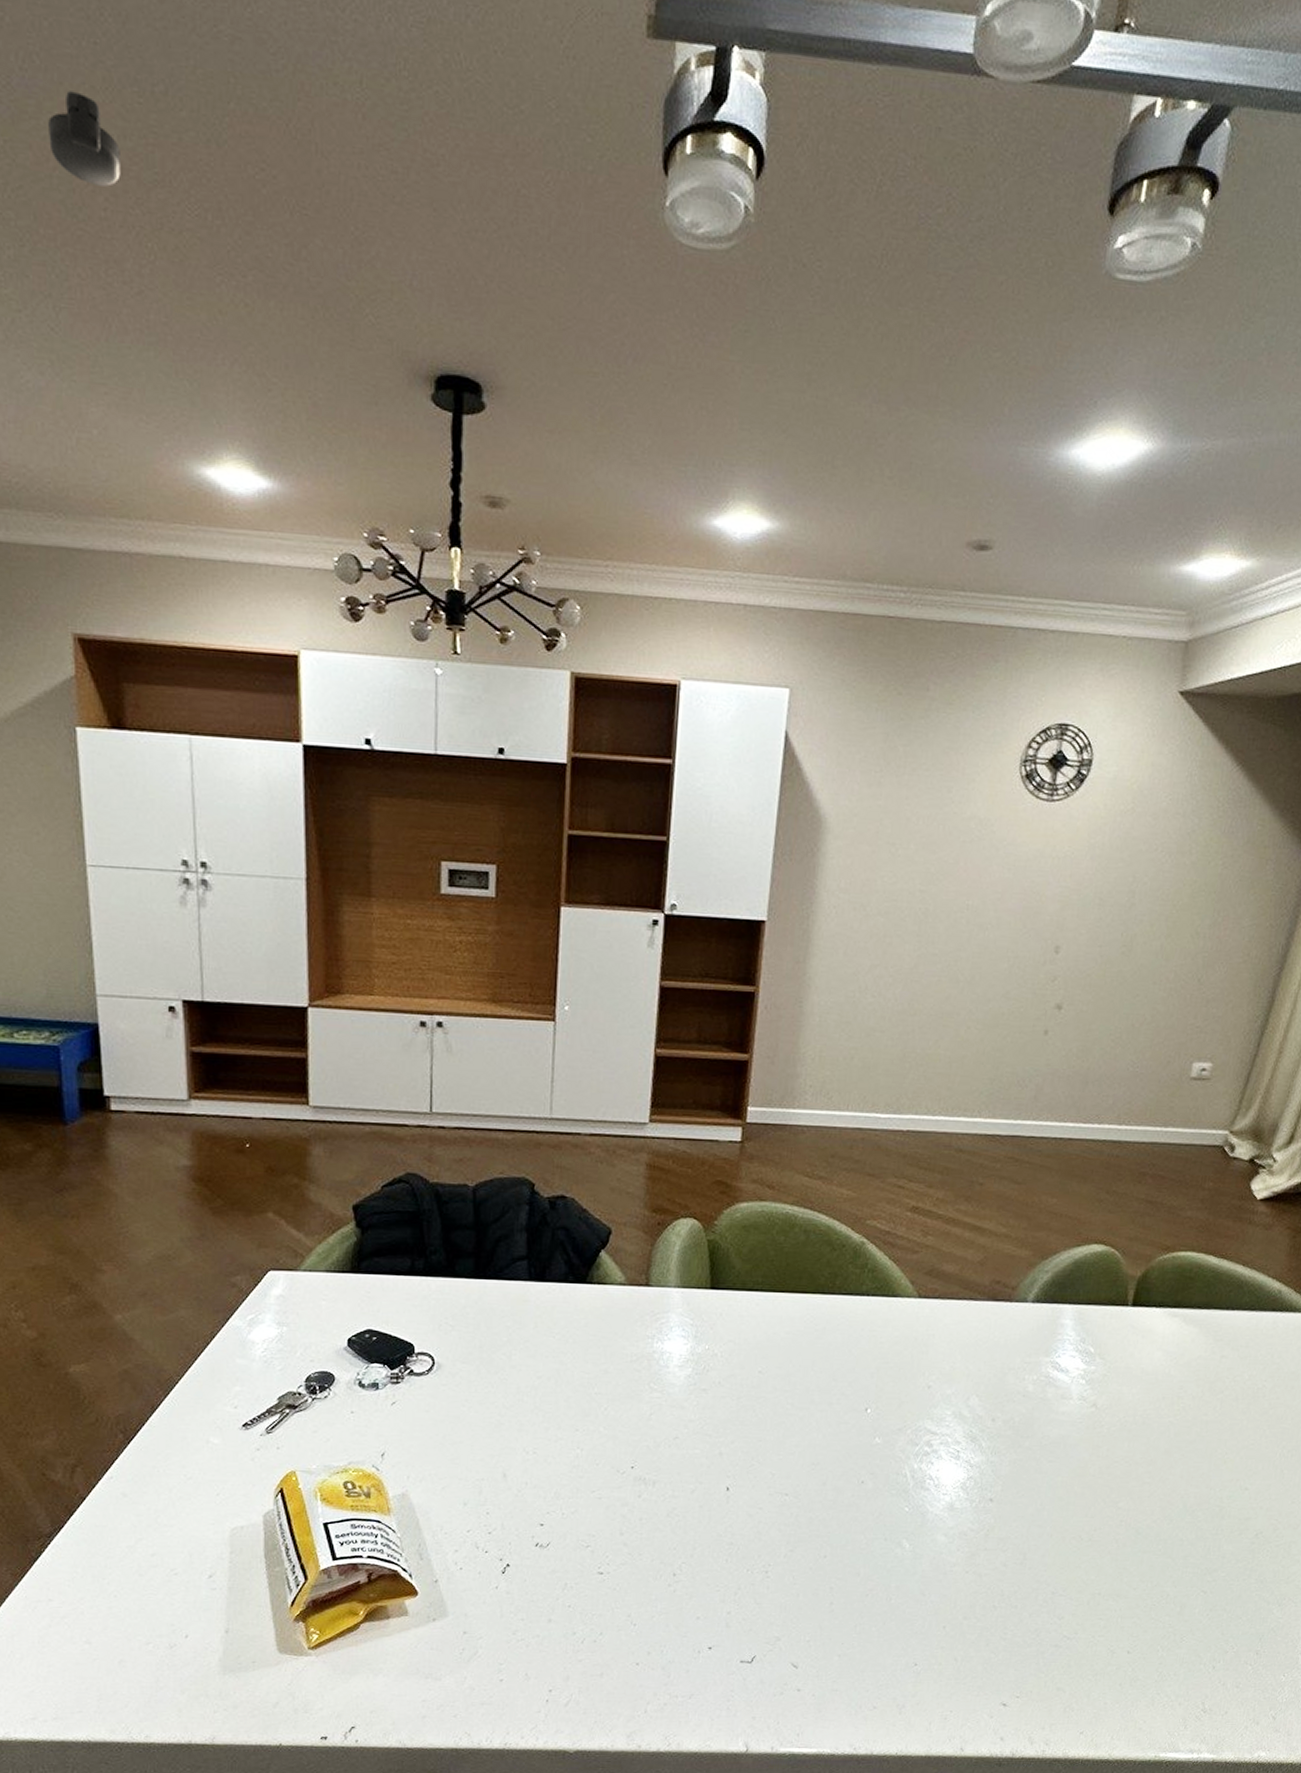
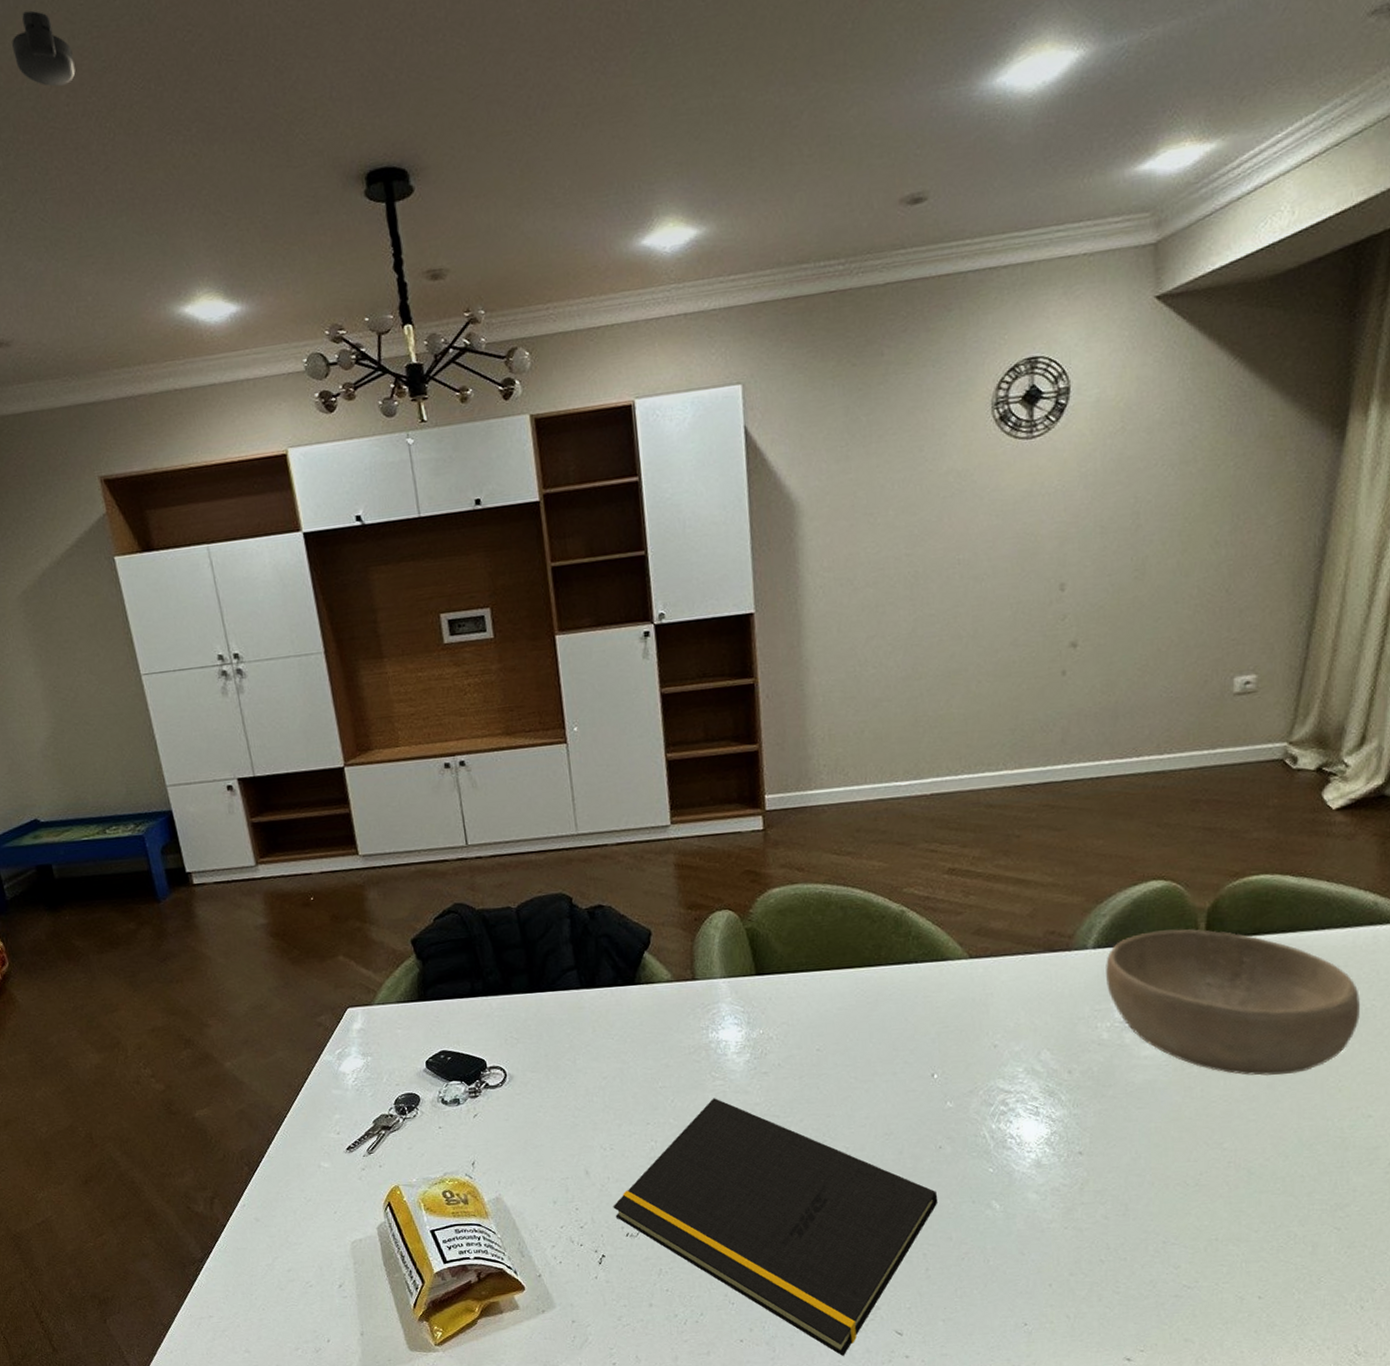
notepad: none [526,1410,853,1686] -> present [613,1098,939,1356]
bowl: none [1039,1293,1254,1442] -> present [1106,929,1360,1076]

